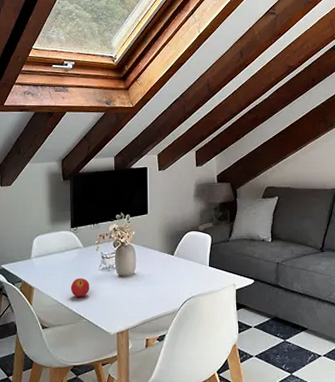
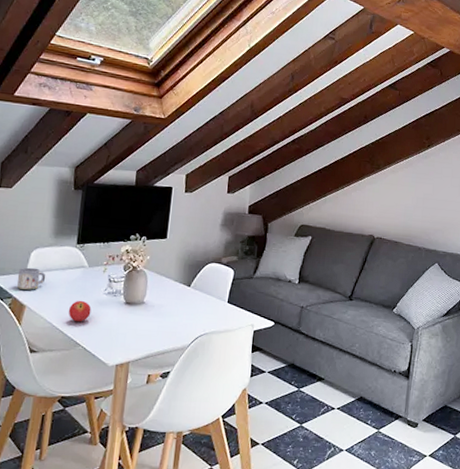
mug: none [24,253,48,273] -> present [17,267,46,290]

